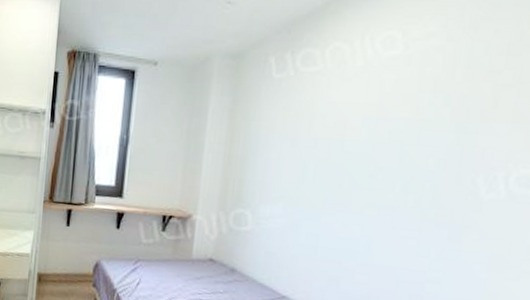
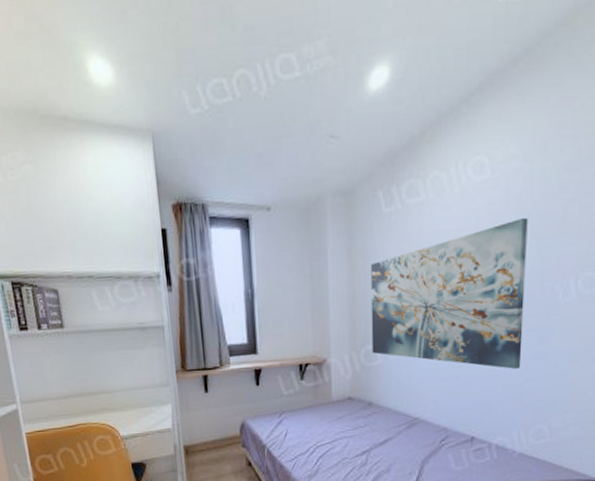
wall art: none [242,99,447,265] -> present [370,217,528,369]

